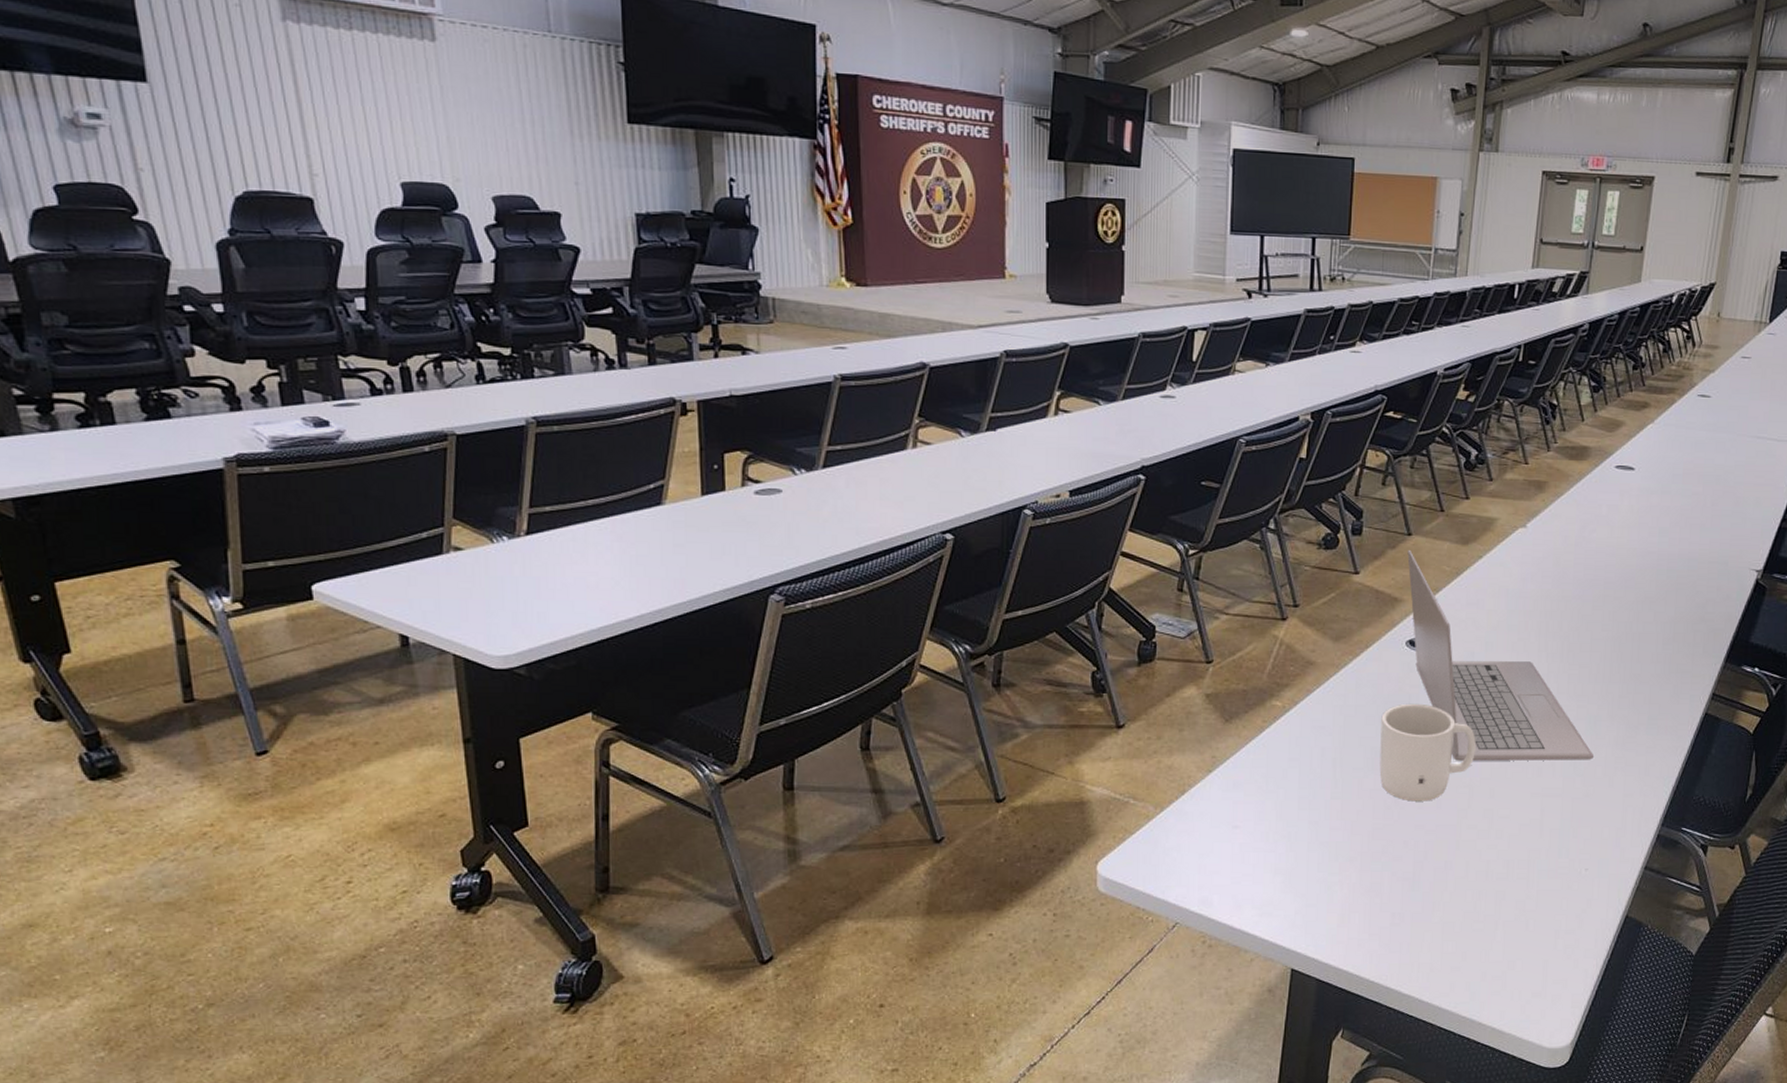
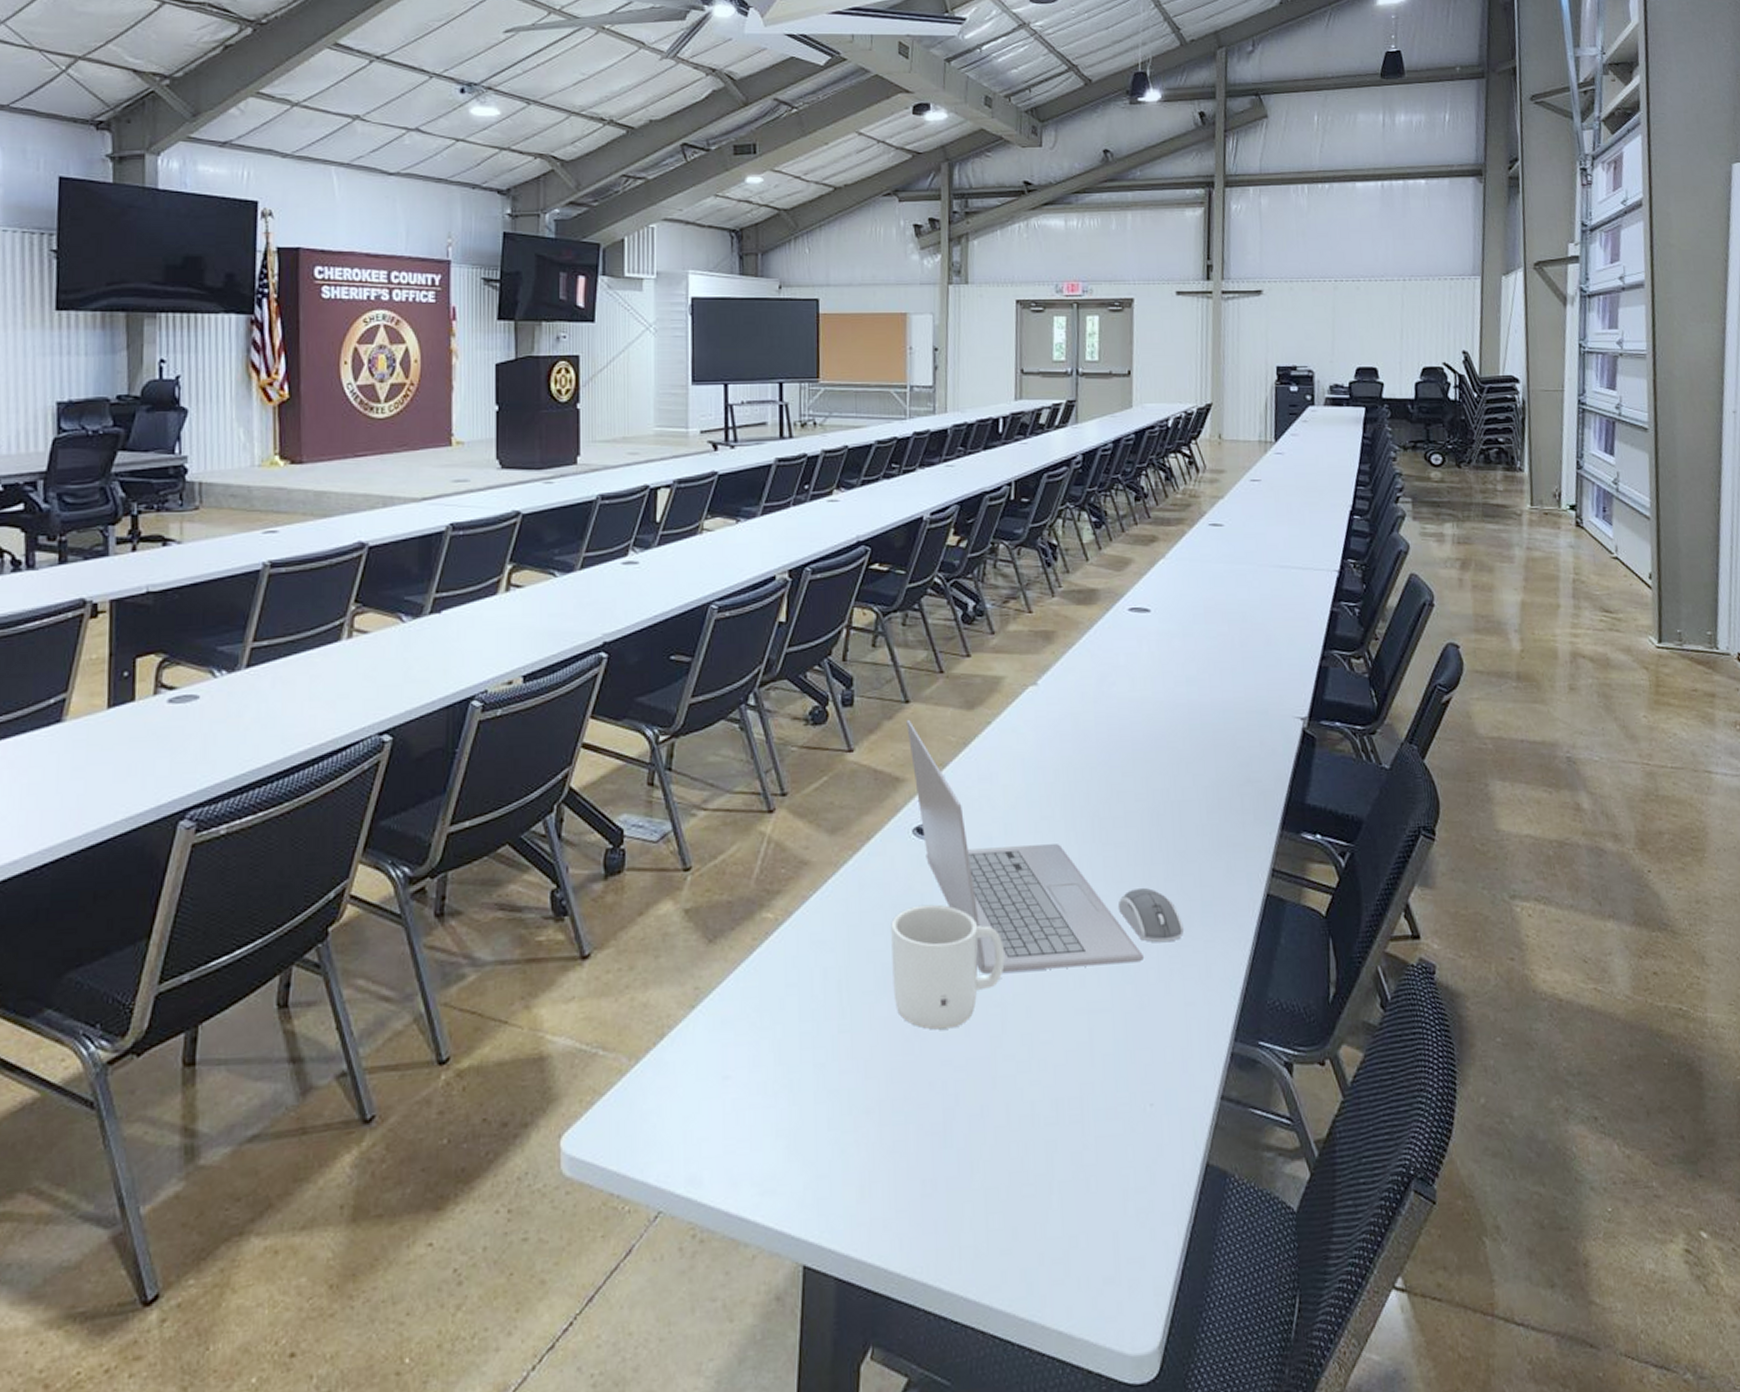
computer mouse: none [1576,702,1631,746] -> present [1117,888,1185,943]

